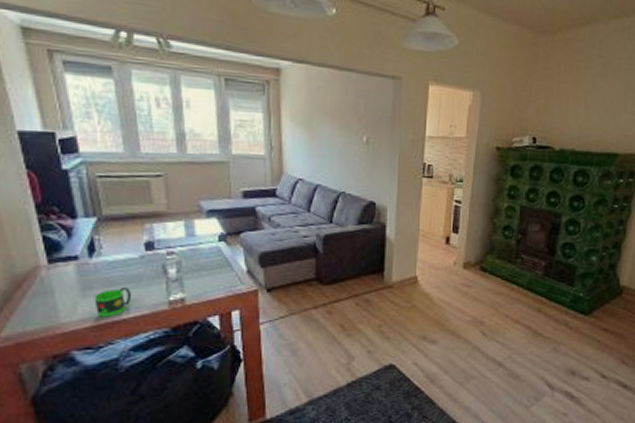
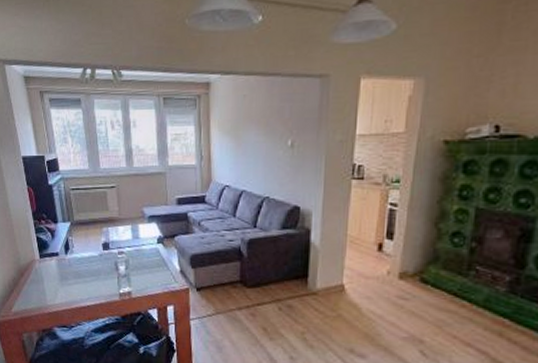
mug: present [94,286,132,317] -> none [68,279,94,303]

